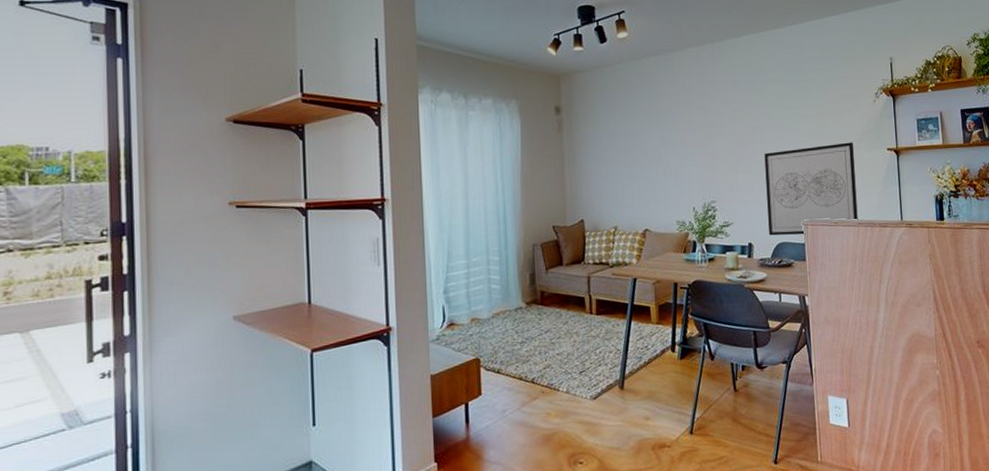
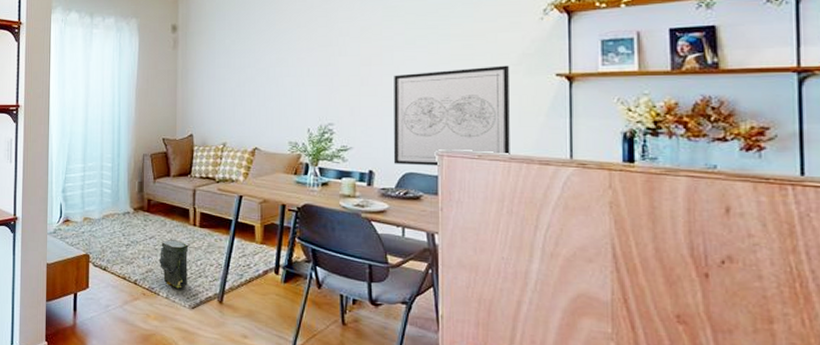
bag: none [557,331,588,381] -> present [160,240,190,289]

